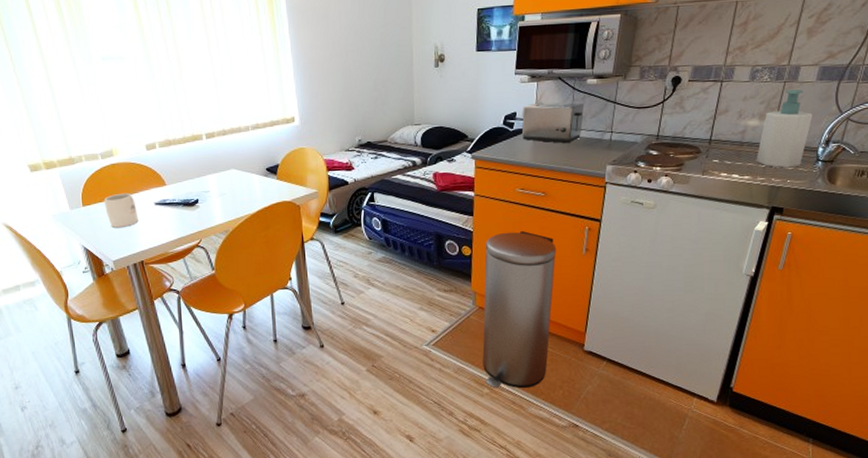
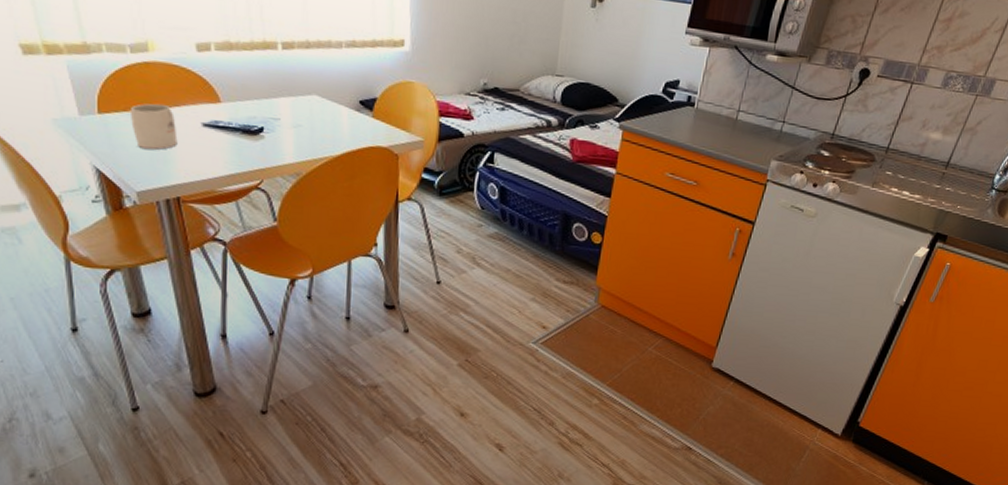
pedal bin: present [482,231,557,388] -> none [596,222,700,402]
toaster: present [521,102,584,144] -> none [681,72,758,128]
soap bottle: present [756,89,813,168] -> none [930,105,998,193]

